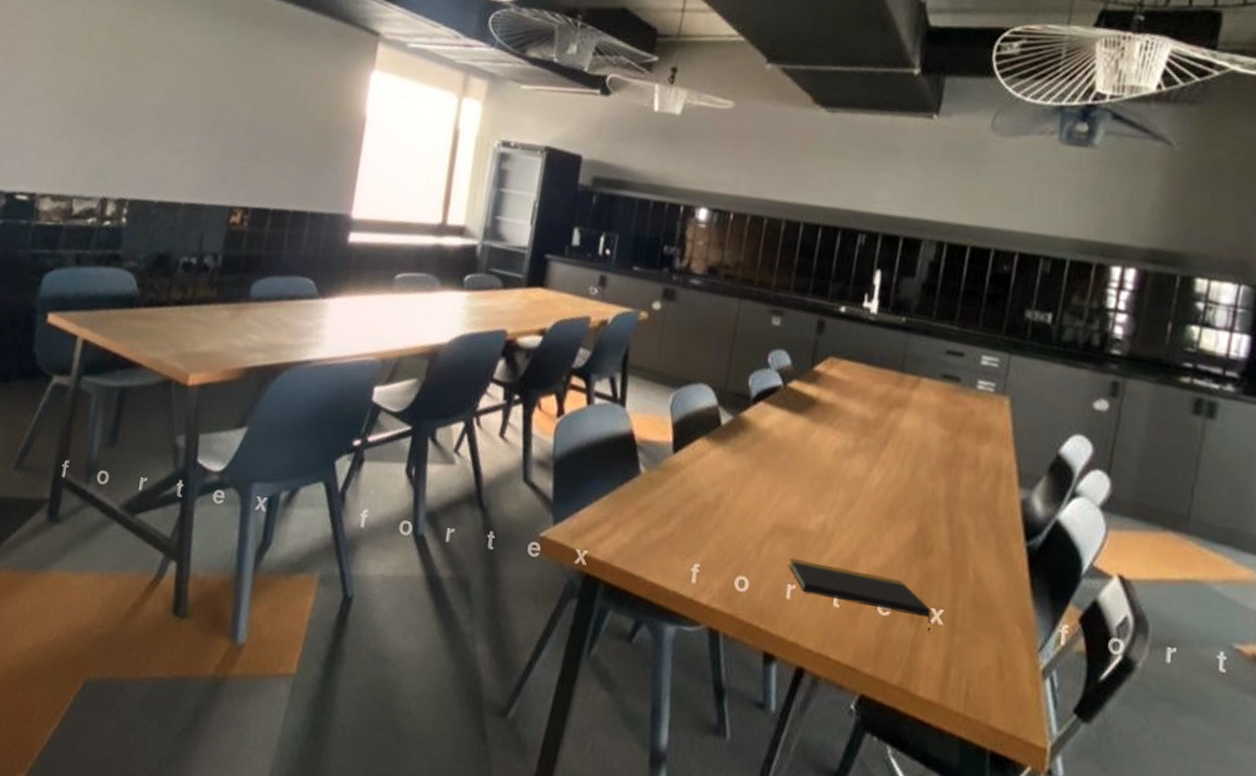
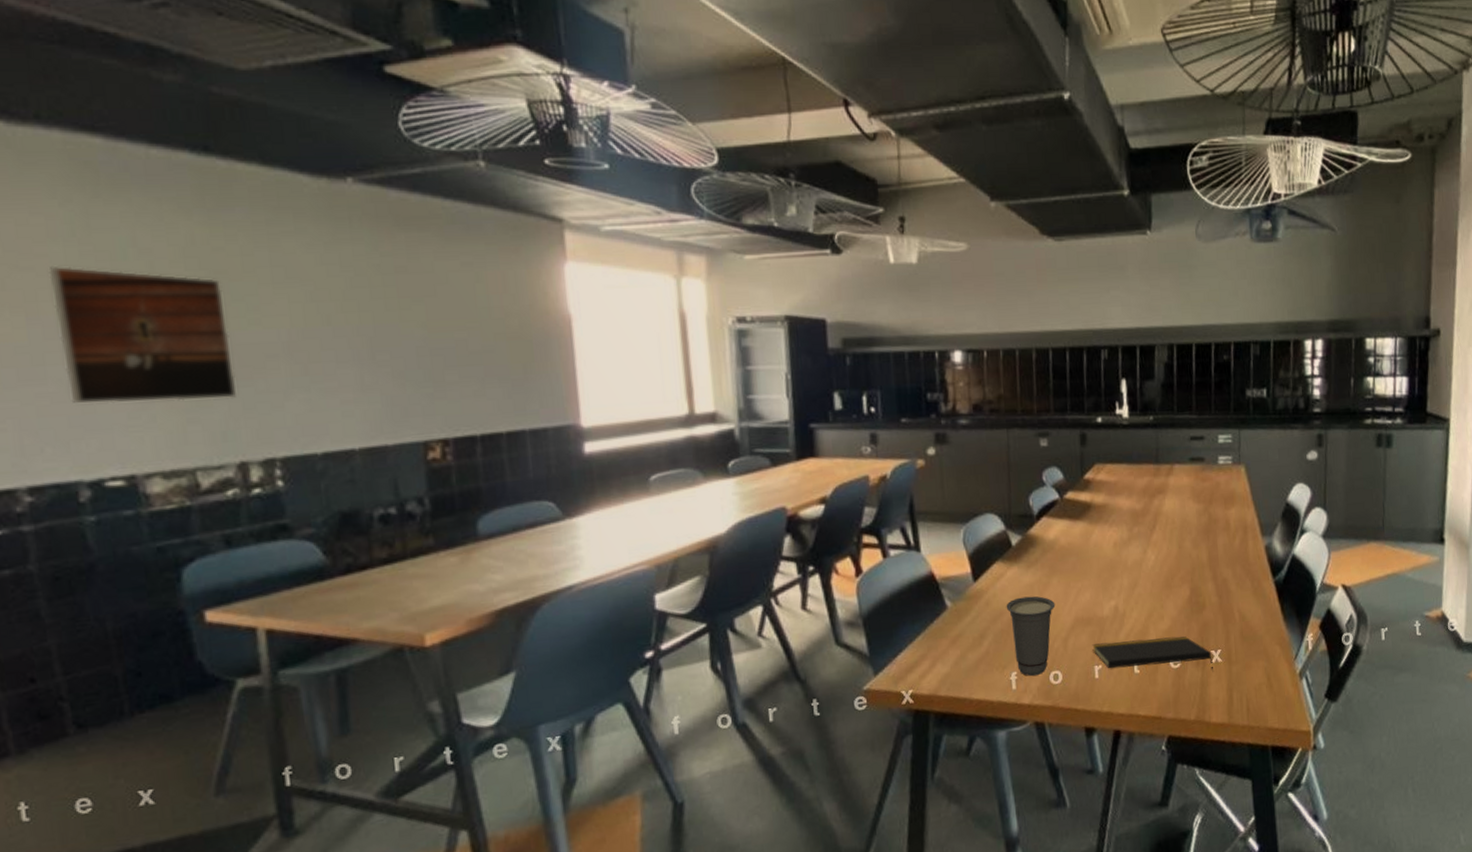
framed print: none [13,25,128,145] -> present [49,265,236,404]
cup: none [701,482,757,576] -> present [1006,596,1056,676]

